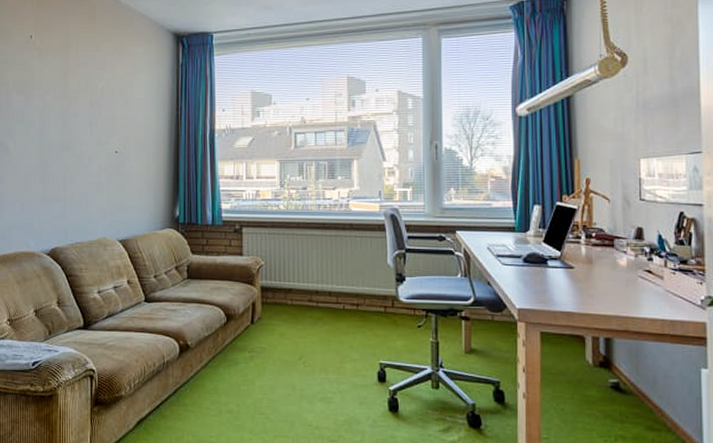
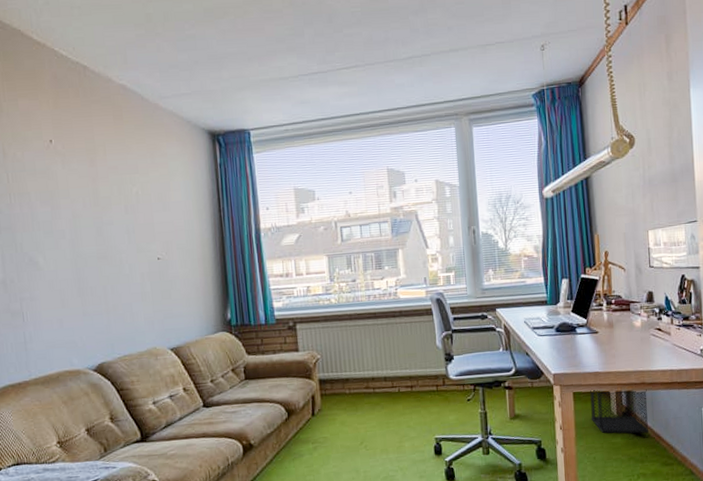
wastebasket: none [560,332,632,390] -> present [590,389,649,434]

